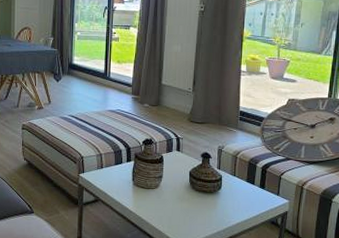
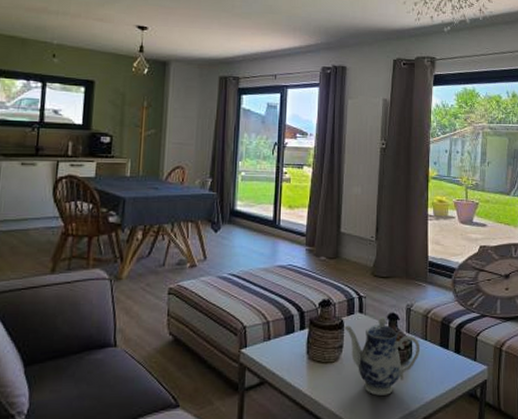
teapot: none [164,155,229,217] -> present [344,316,421,396]

